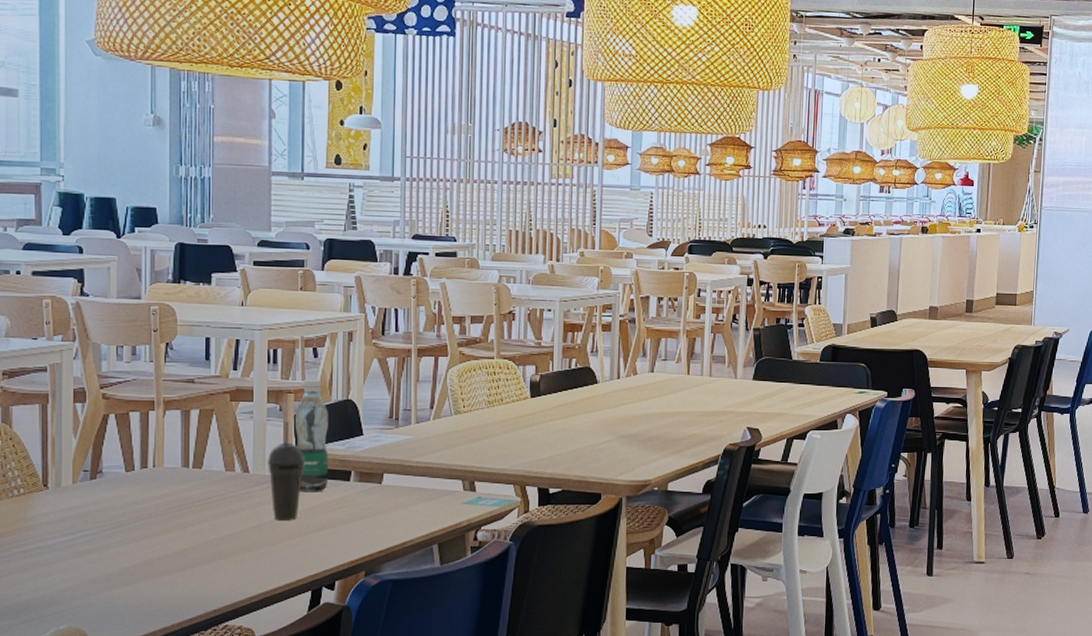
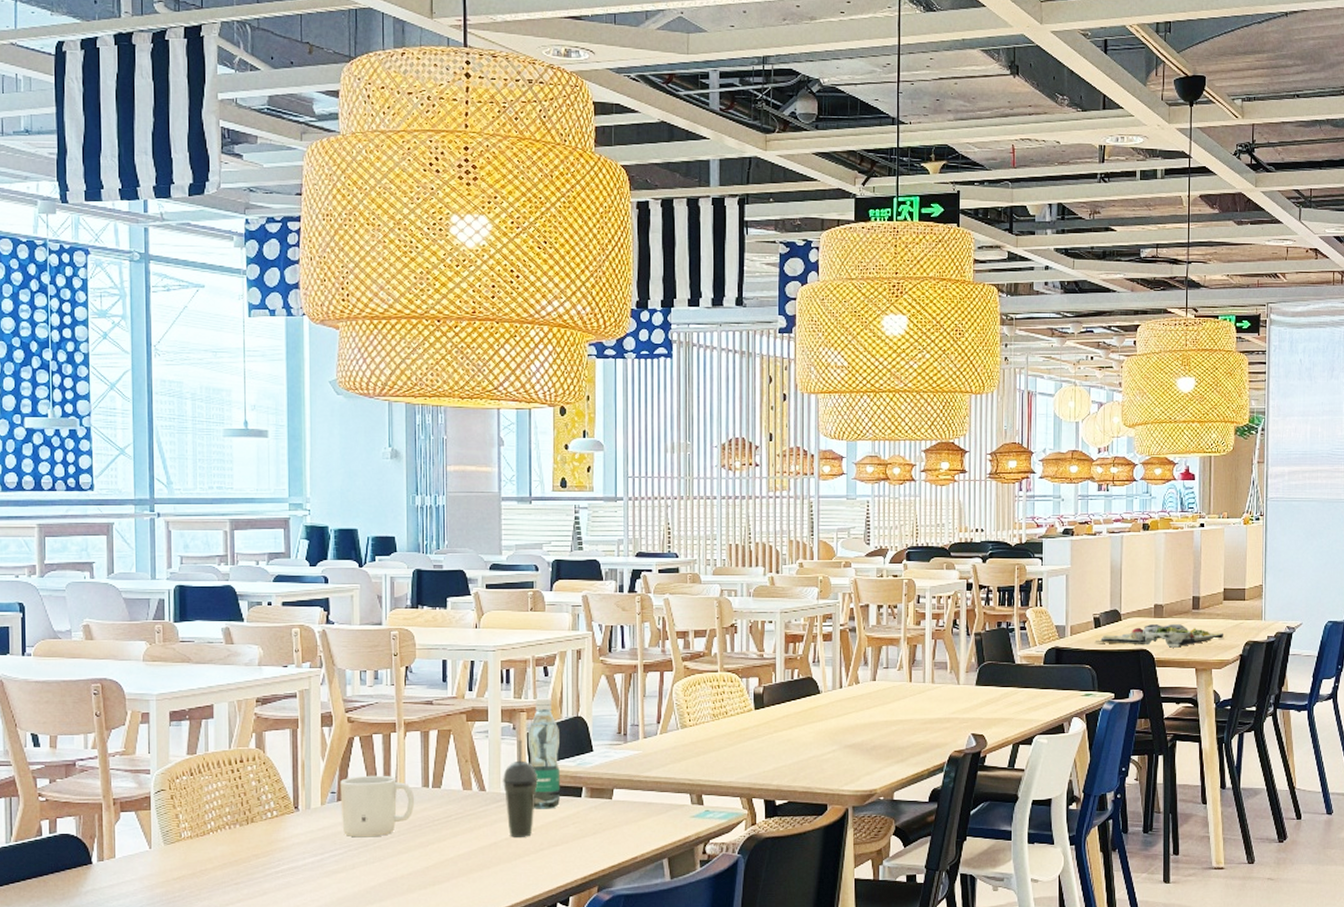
mug: none [94,454,174,518] -> present [340,775,415,838]
food tray: none [870,325,995,349] -> present [1094,623,1224,648]

